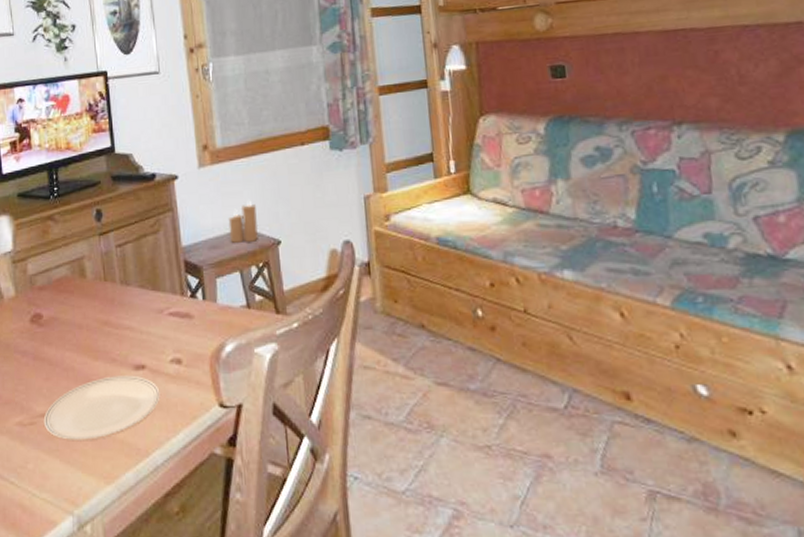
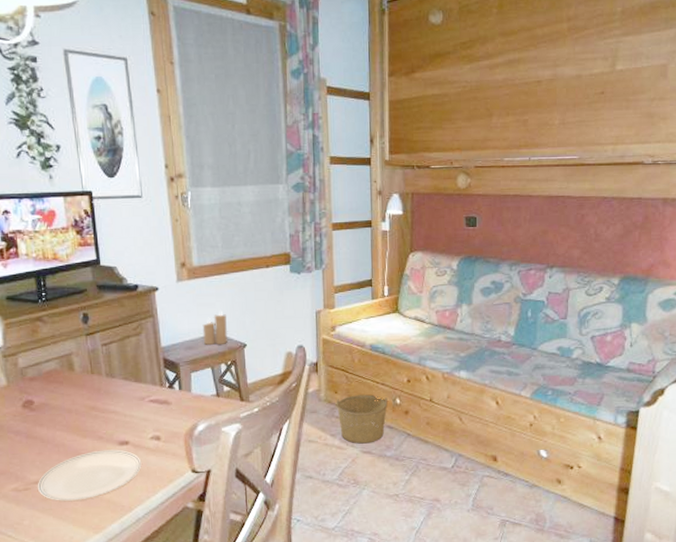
basket: none [397,304,466,372] -> present [337,394,388,444]

